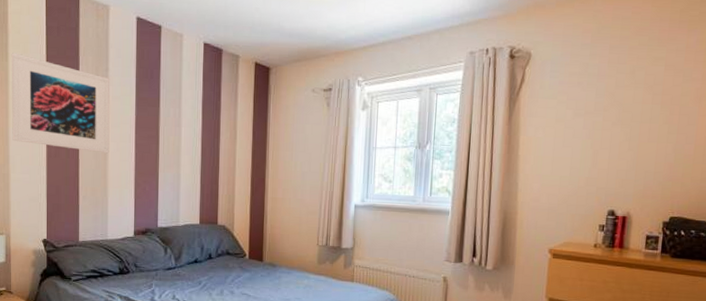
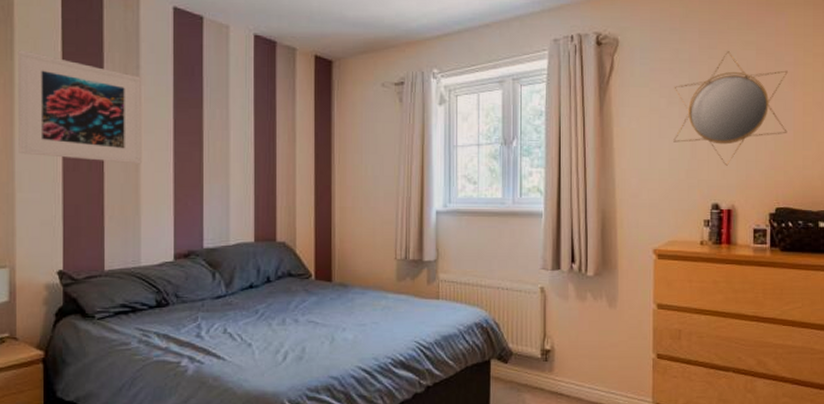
home mirror: none [576,66,695,176] -> present [673,51,788,166]

